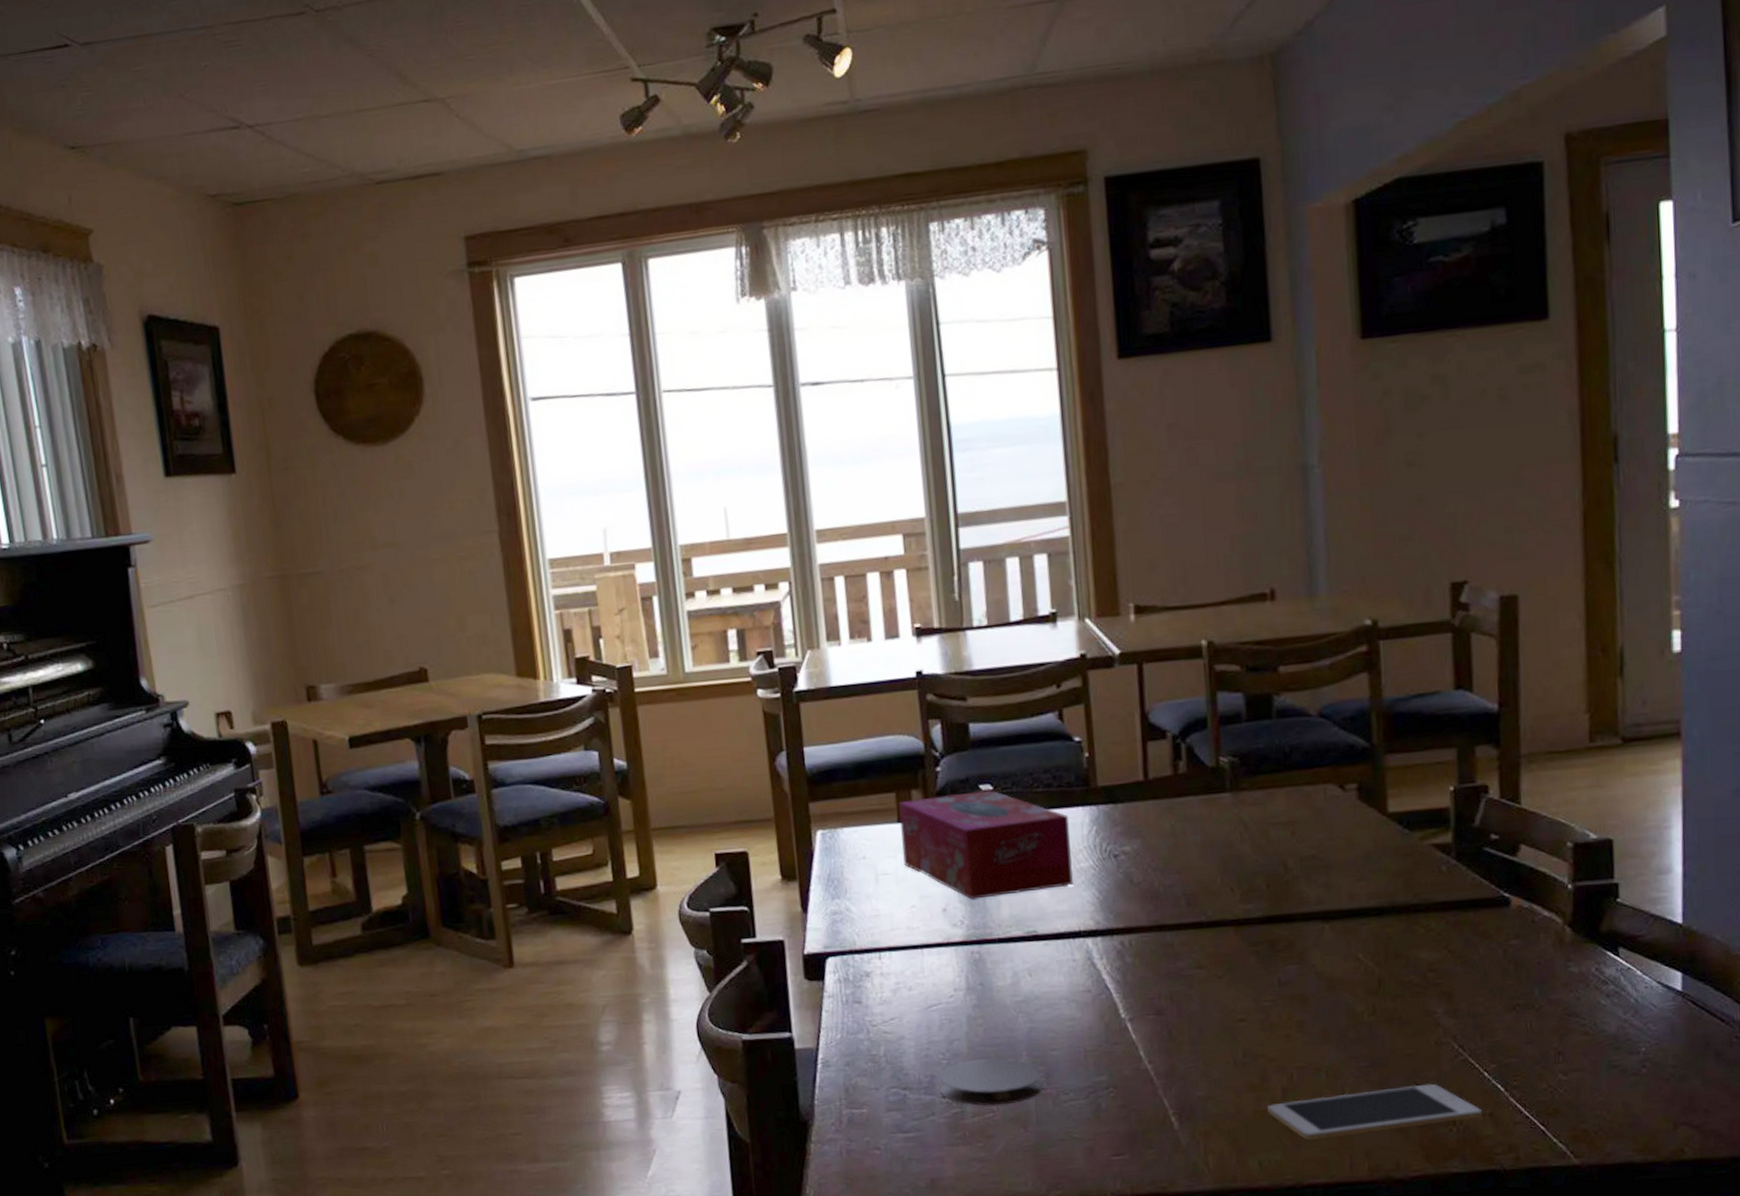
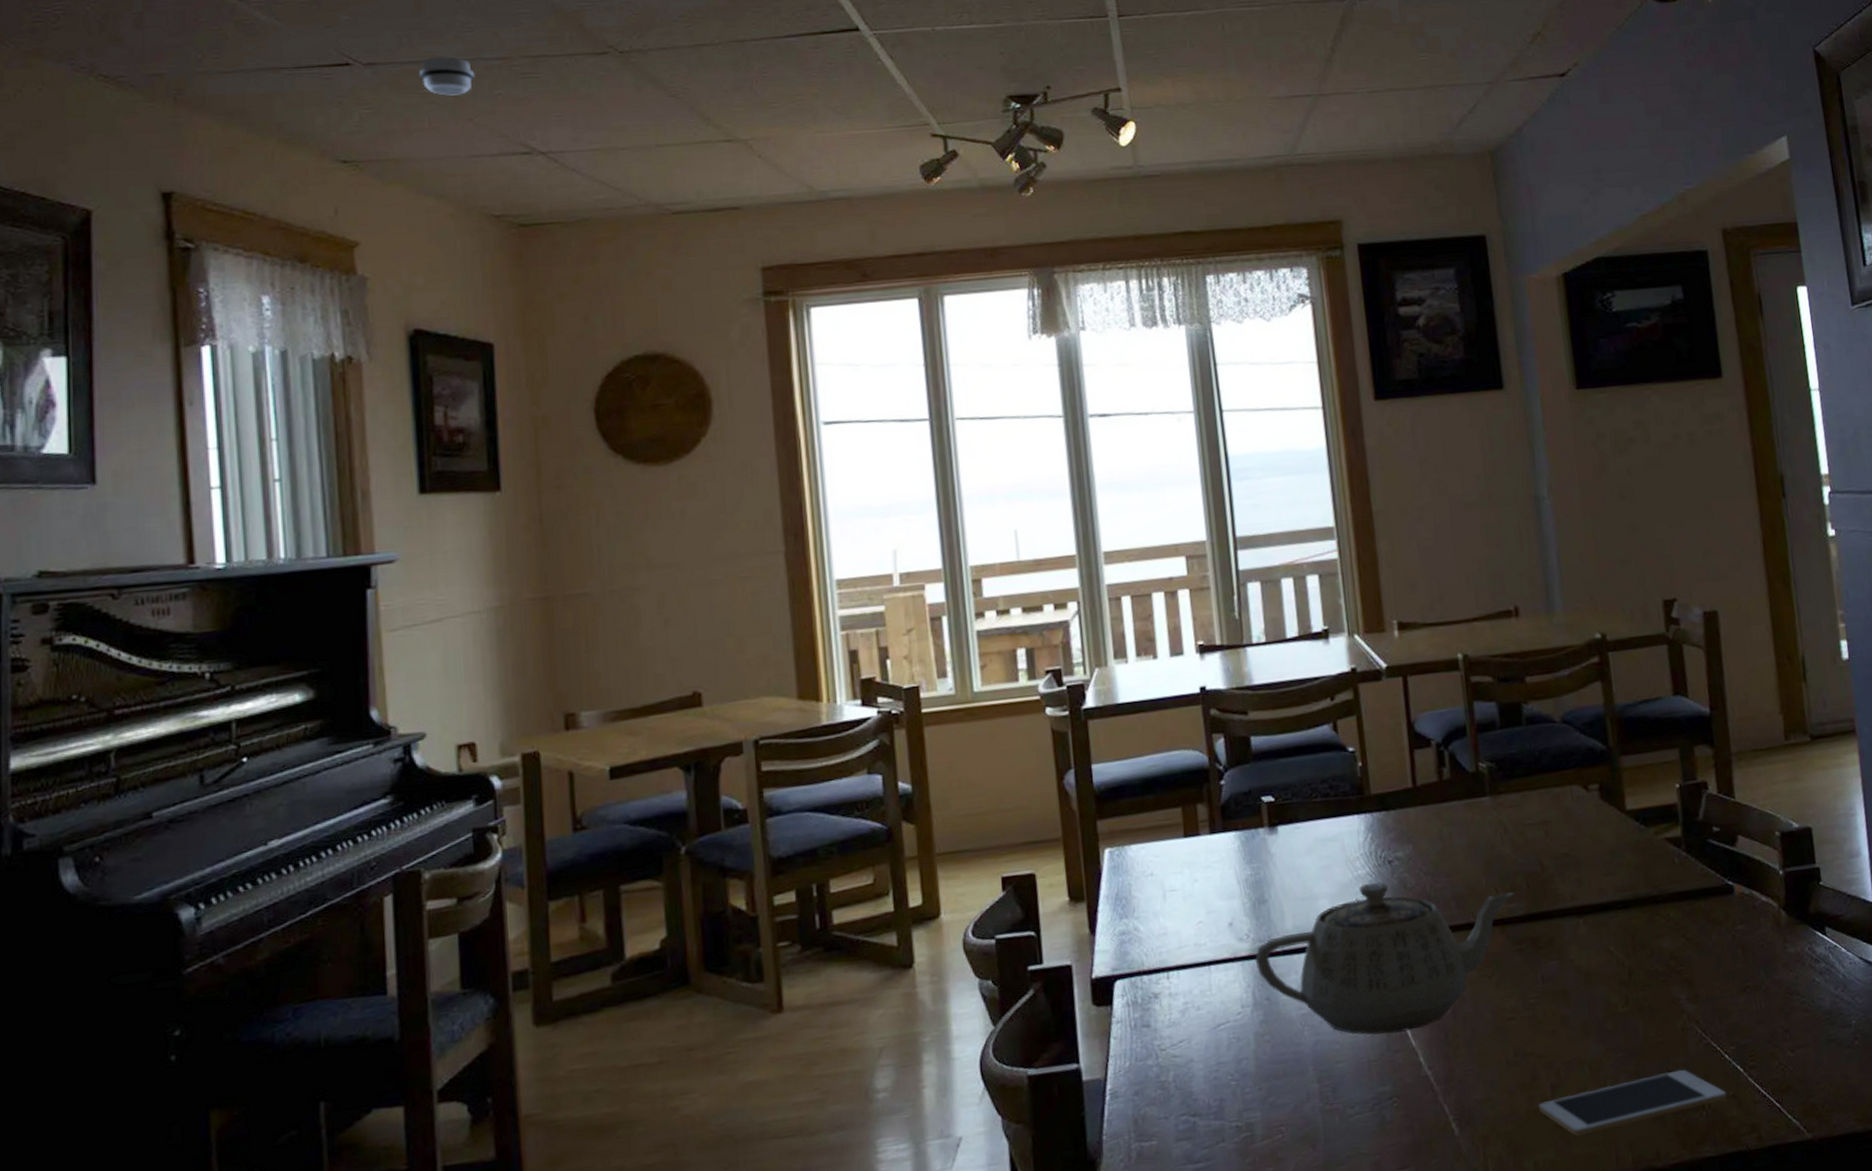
smoke detector: none [131,29,182,72] -> present [419,55,475,96]
tissue box: present [899,790,1073,900] -> none [1185,801,1352,912]
coaster: present [939,1057,1044,1106] -> none [1228,1073,1331,1128]
teapot: none [969,875,1252,1026] -> present [1255,881,1514,1035]

